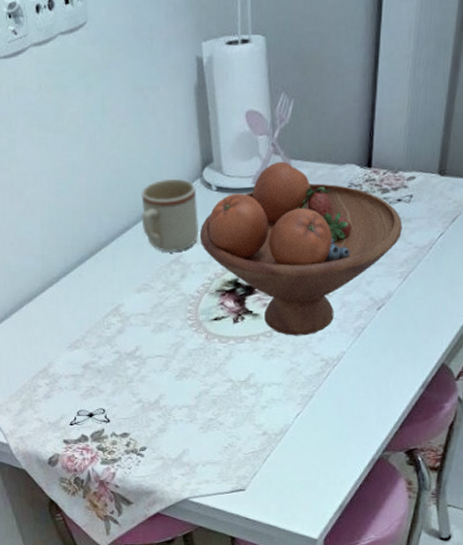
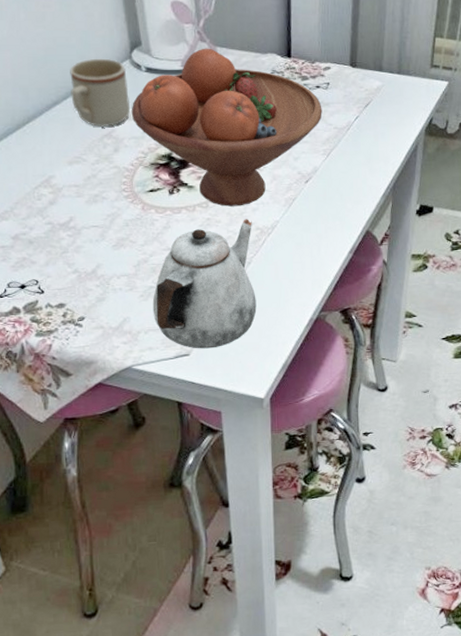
teapot: none [211,349,317,485] -> present [152,219,257,349]

